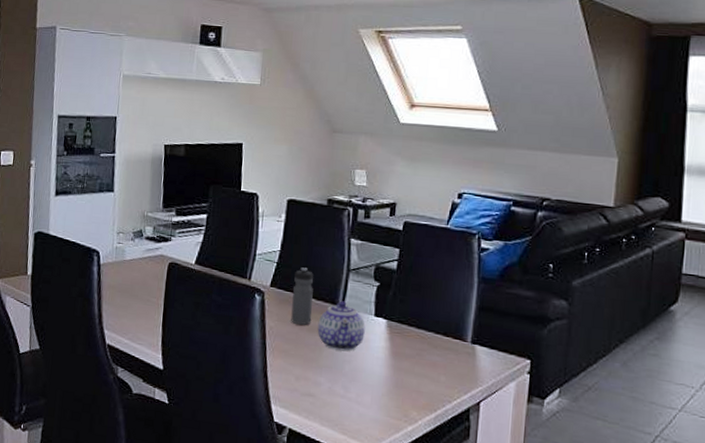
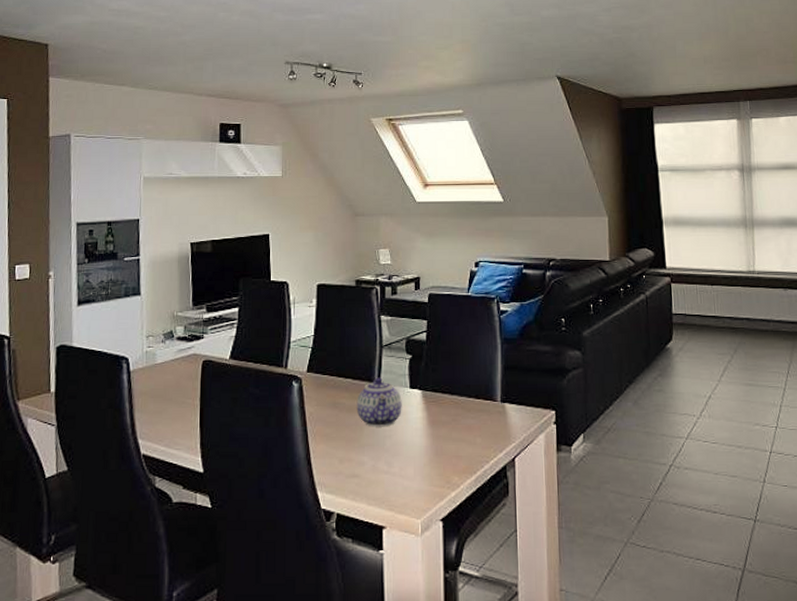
water bottle: present [291,267,313,325] -> none [329,349,350,406]

